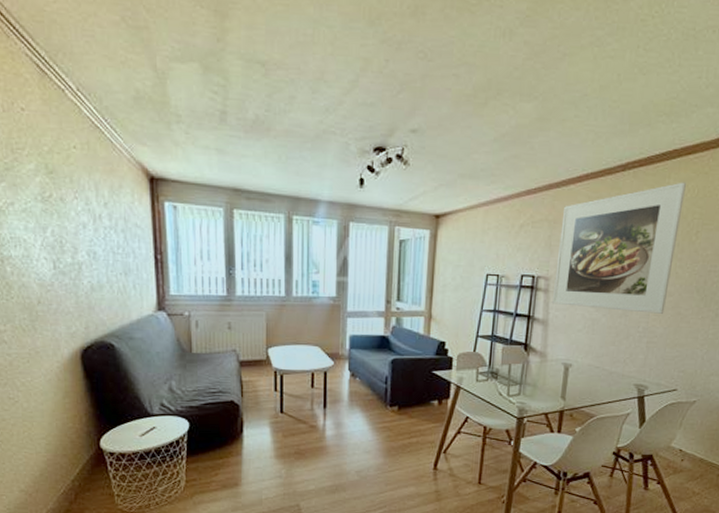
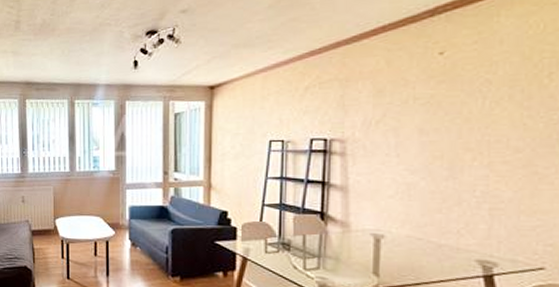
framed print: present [553,182,686,314] -> none [352,17,525,174]

